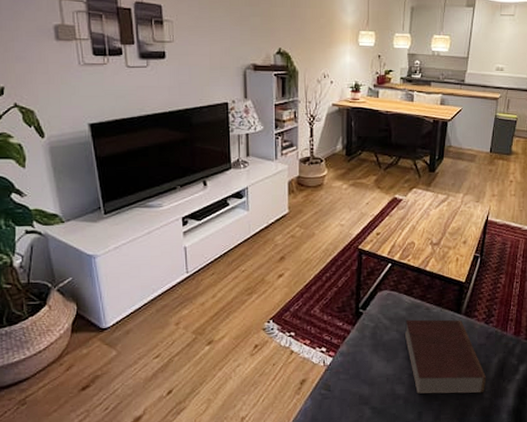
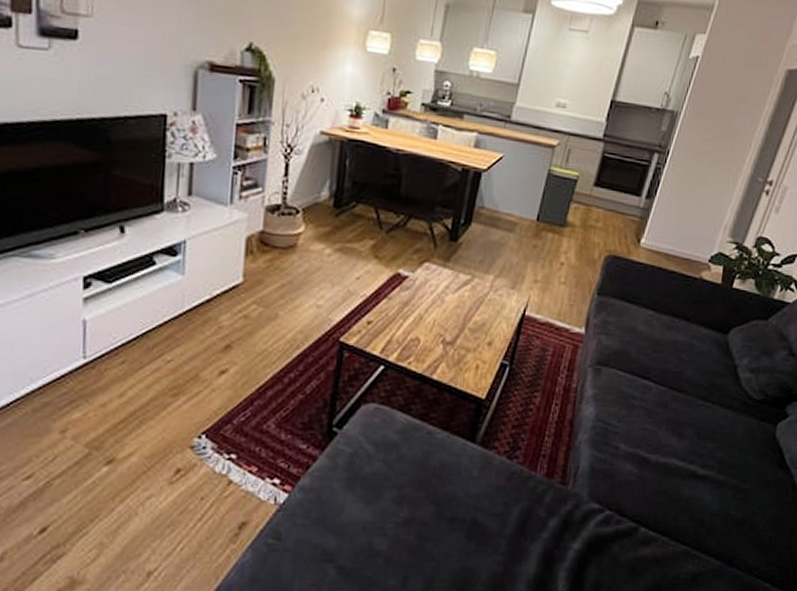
book: present [404,319,487,394] -> none [393,447,503,555]

